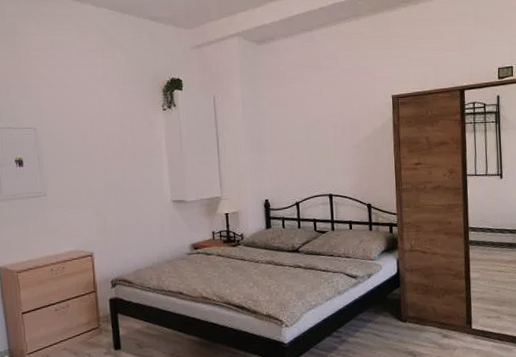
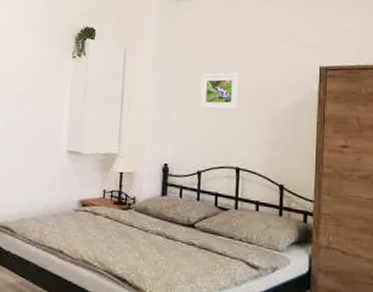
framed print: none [289,109,325,146] -> present [199,72,240,110]

